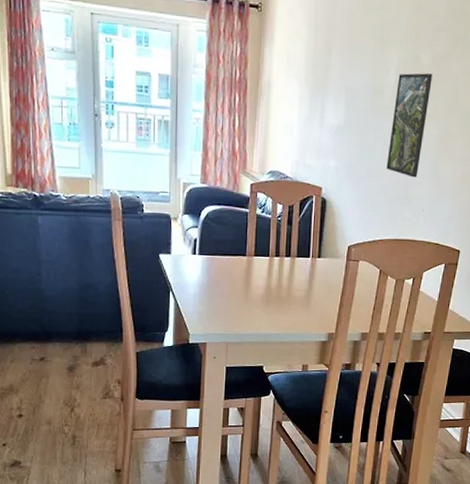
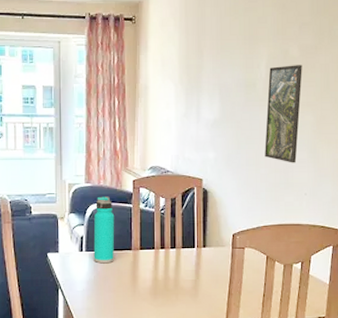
water bottle: none [207,198,230,268] -> present [93,196,115,264]

